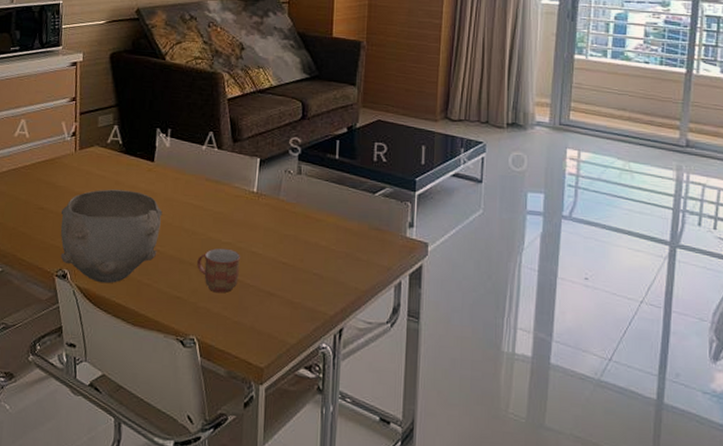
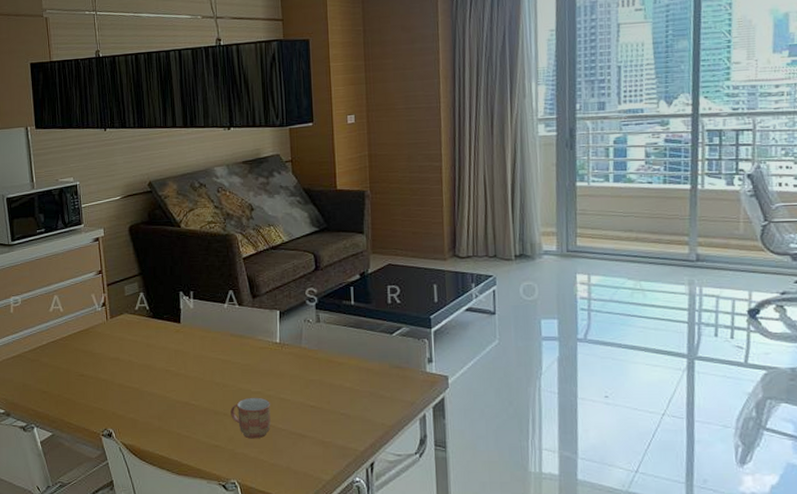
bowl: present [60,189,163,284] -> none [100,352,194,439]

